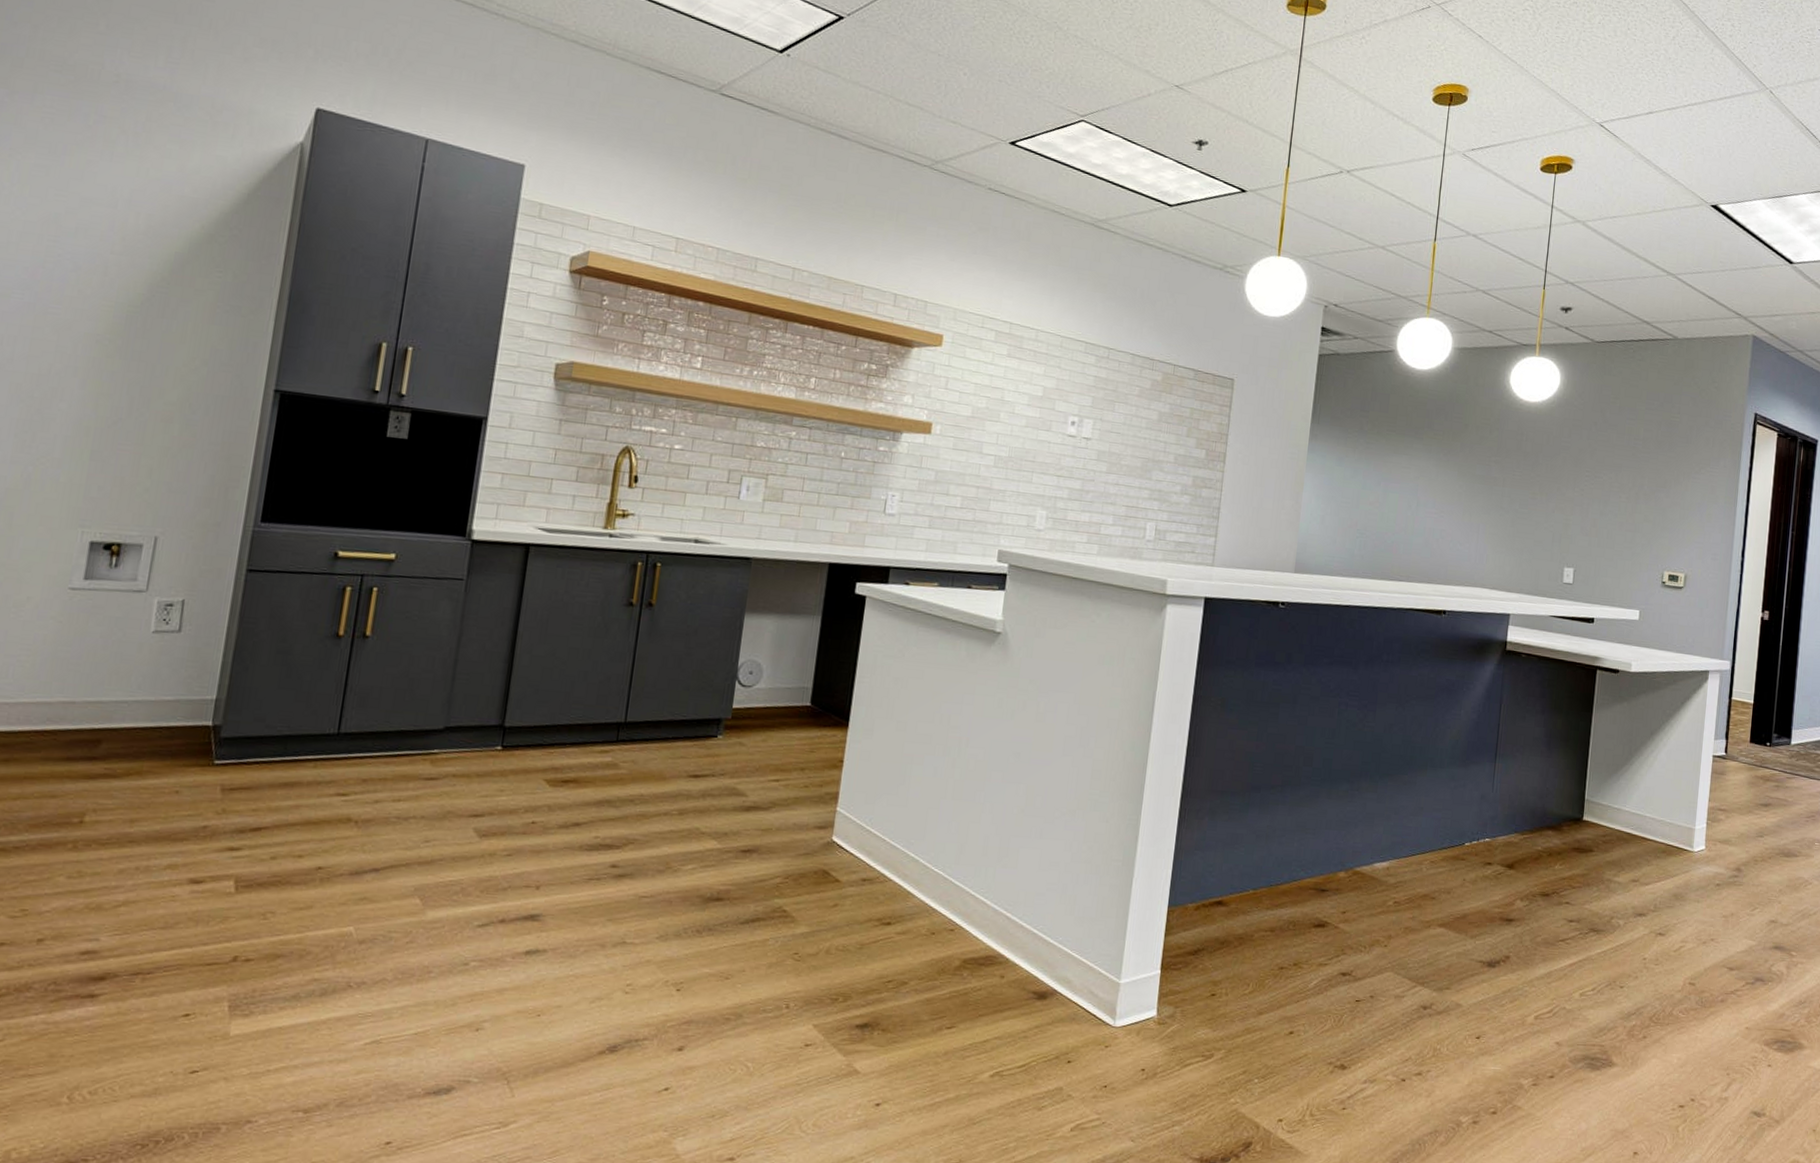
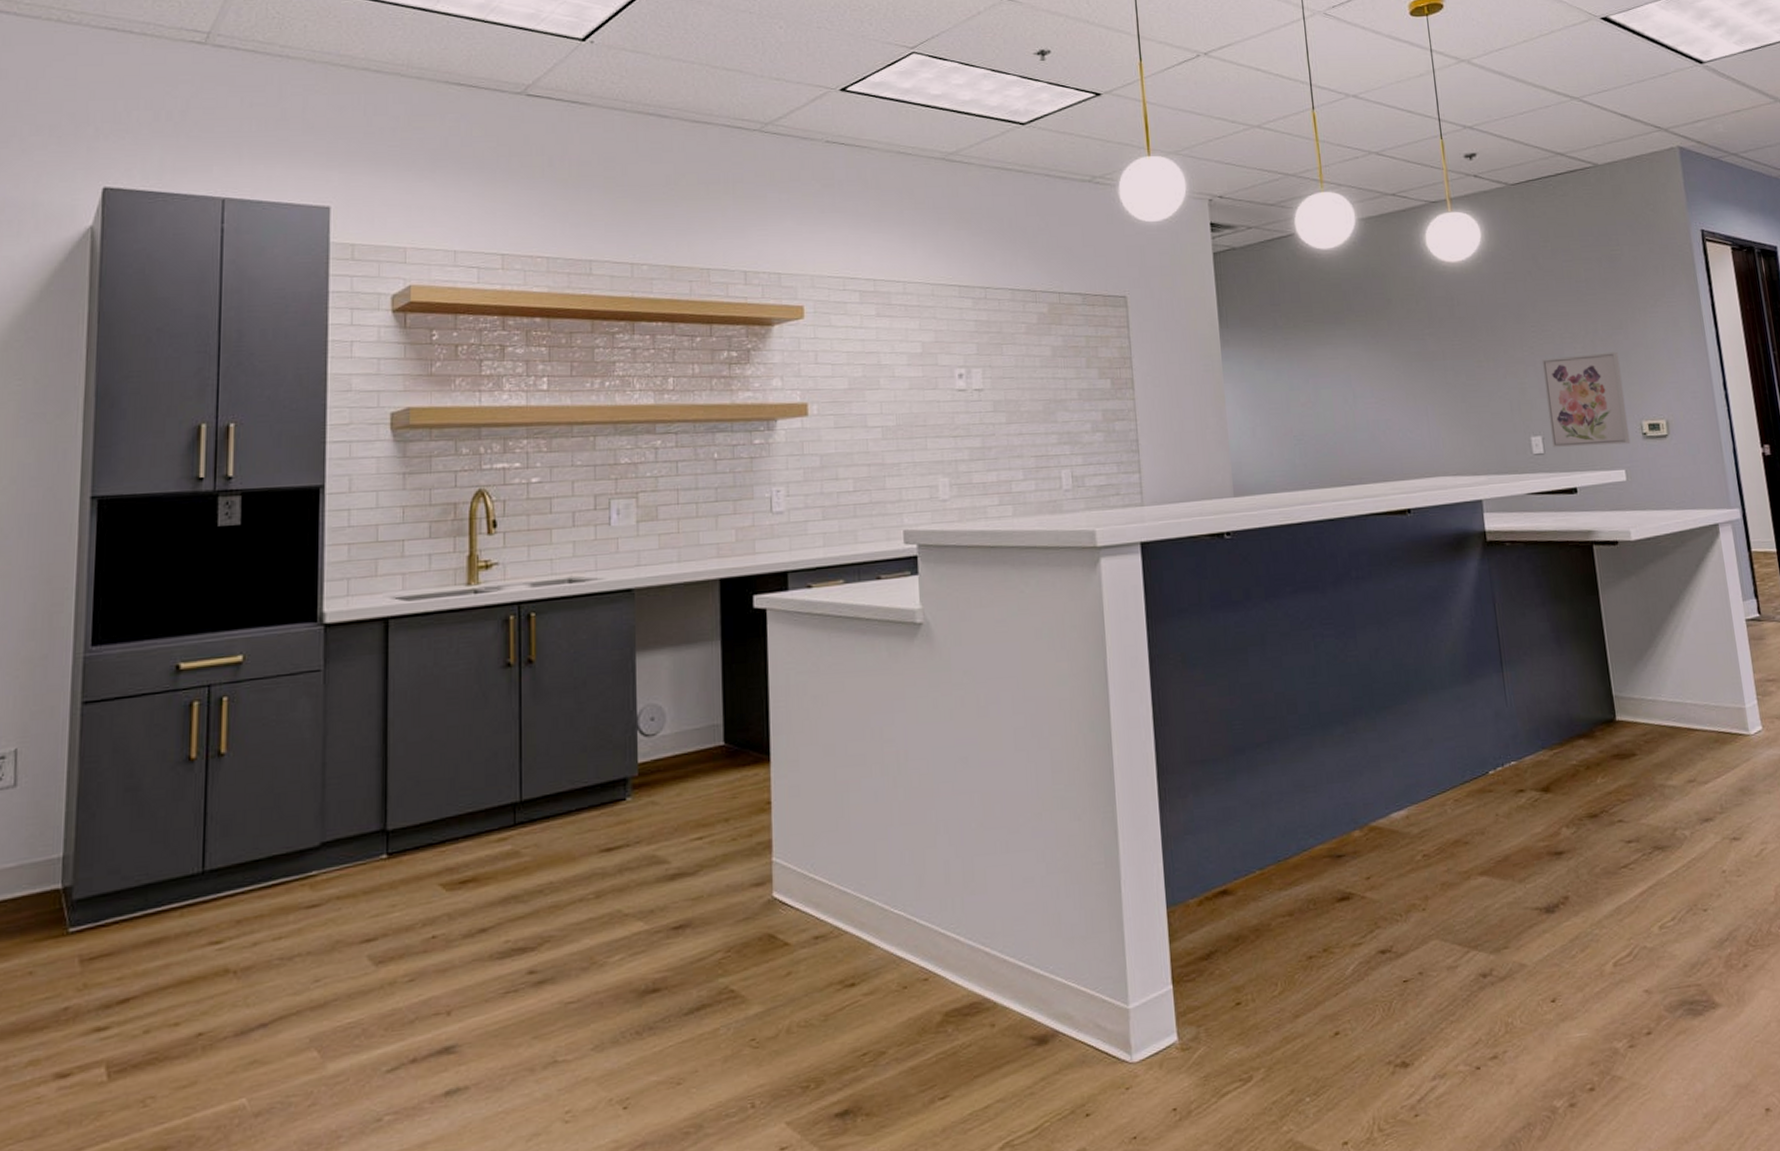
wall art: none [1581,502,1657,589] -> present [1541,351,1631,447]

